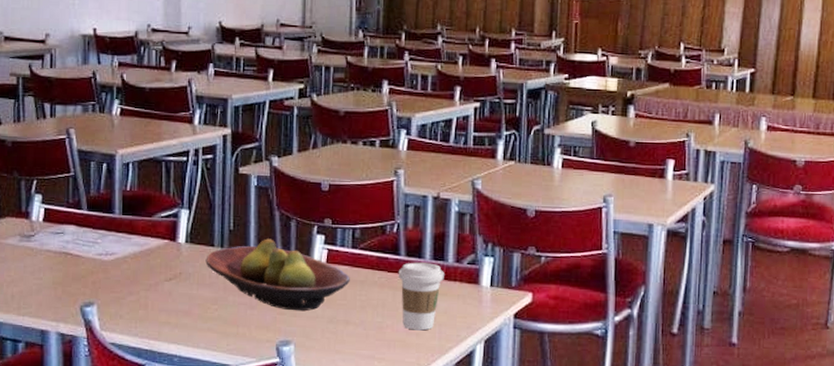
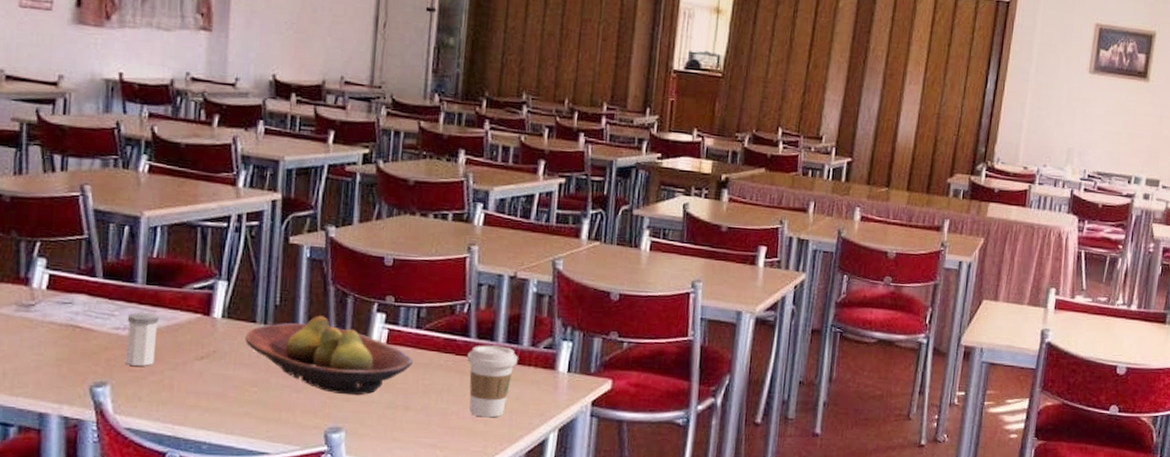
salt shaker: none [108,240,134,288] -> present [125,312,159,366]

